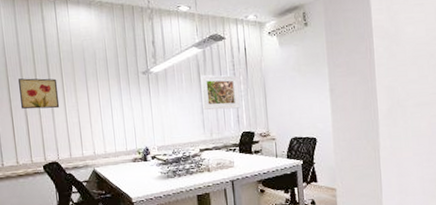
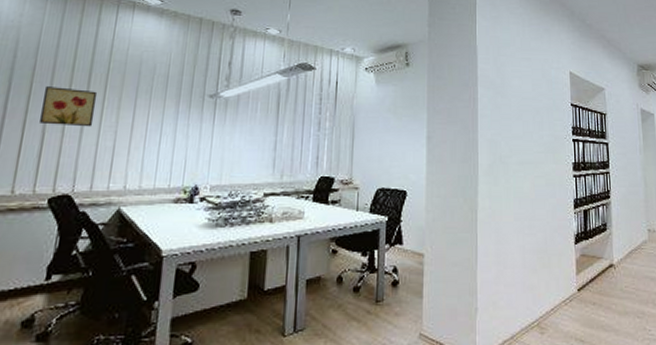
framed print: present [200,74,241,110] -> none [277,105,324,148]

